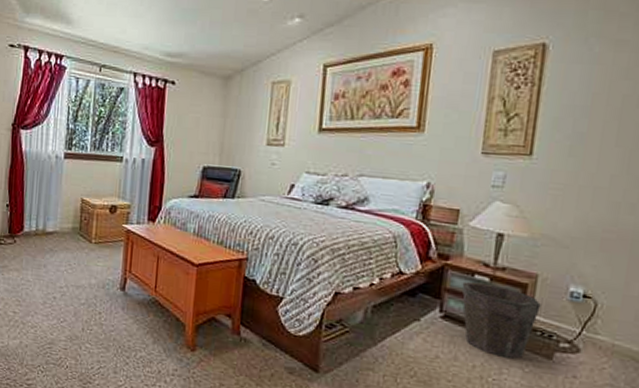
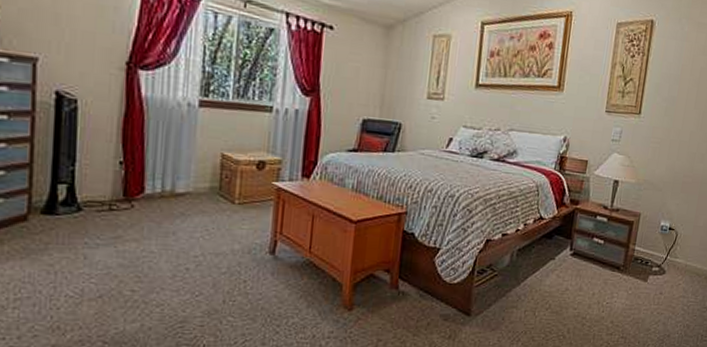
waste bin: present [462,281,541,359] -> none [587,222,642,285]

